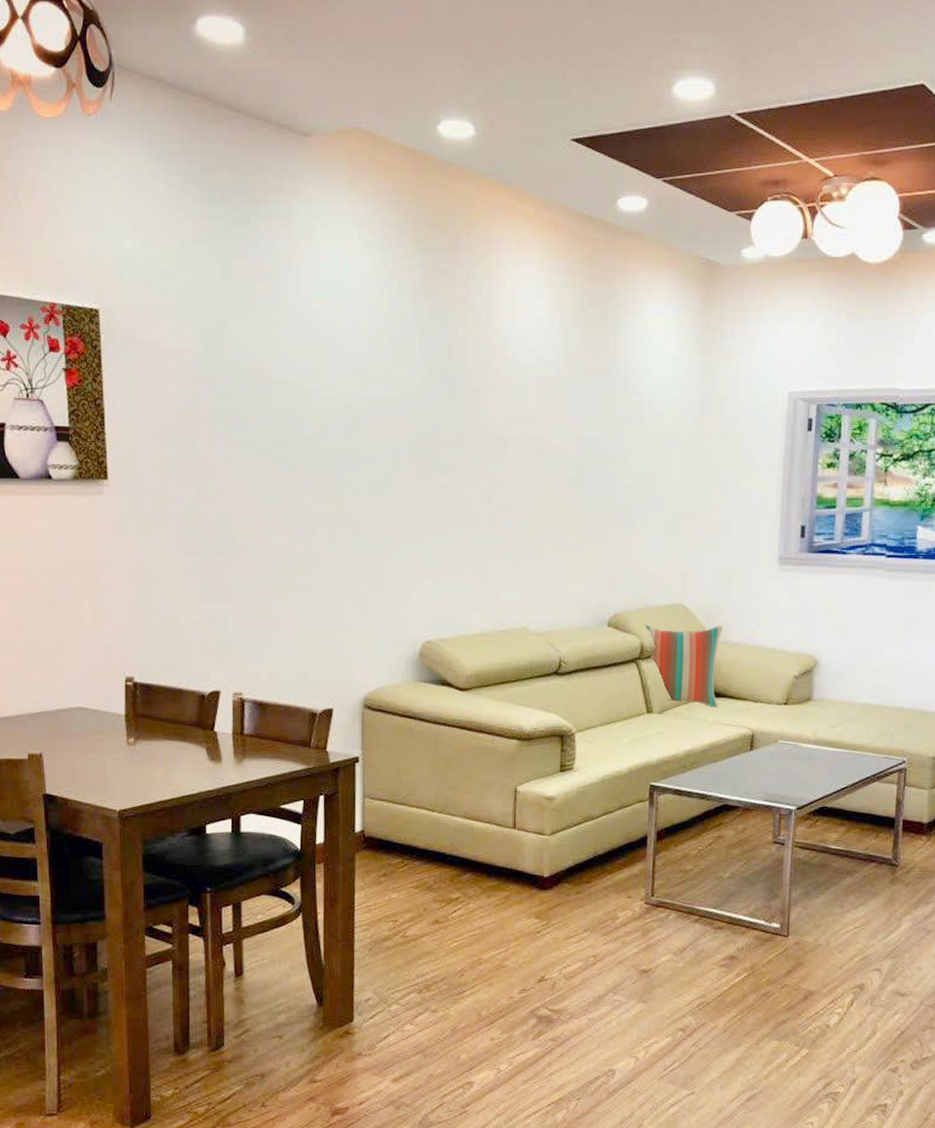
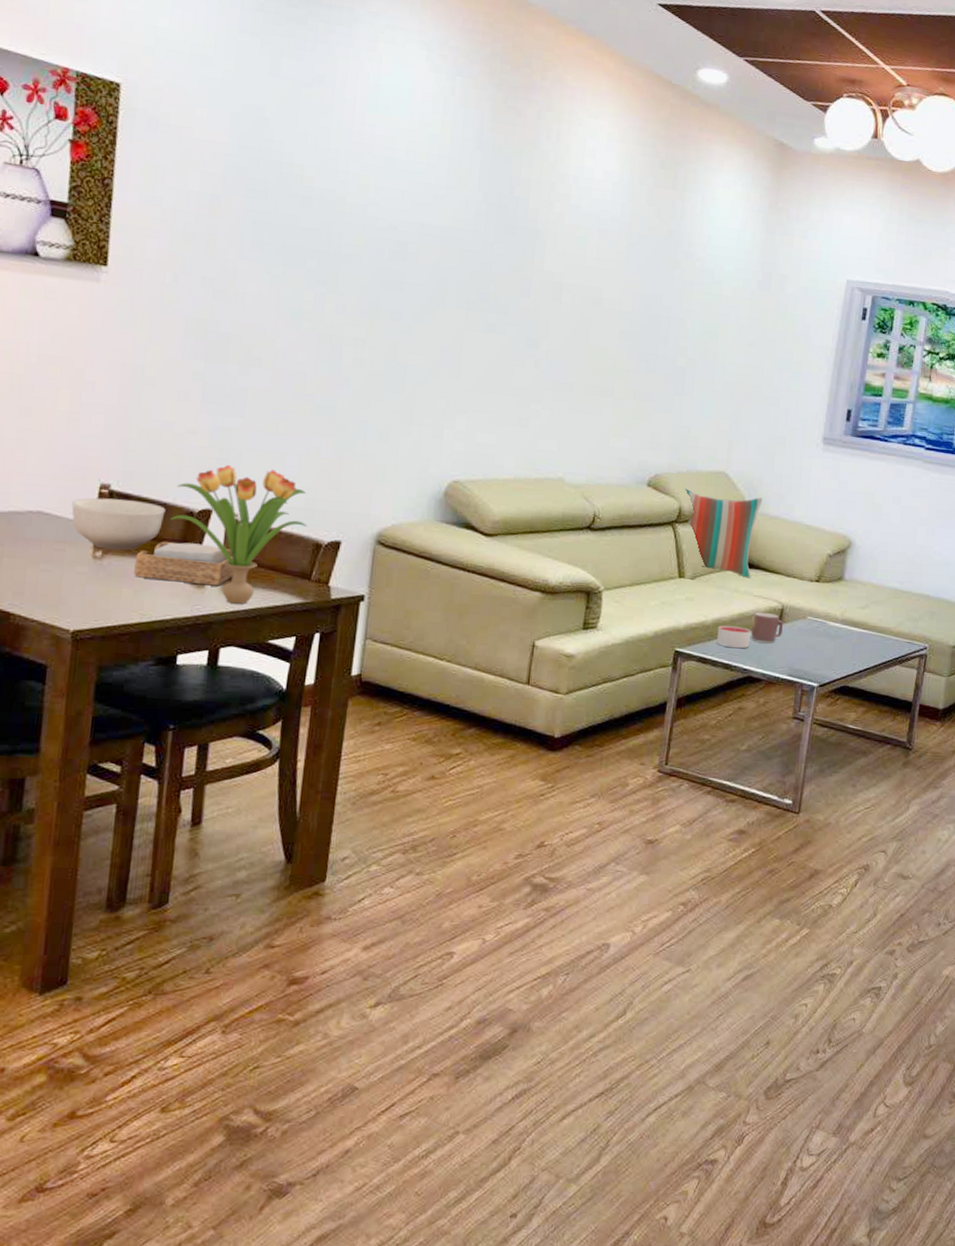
bowl: none [104,689,182,736] -> present [71,497,166,551]
napkin holder: none [162,723,244,760] -> present [134,541,234,586]
flower arrangement: none [186,648,302,775] -> present [171,464,307,604]
candle: none [690,755,724,778] -> present [716,625,751,649]
mug: none [723,740,755,771] -> present [751,611,783,644]

